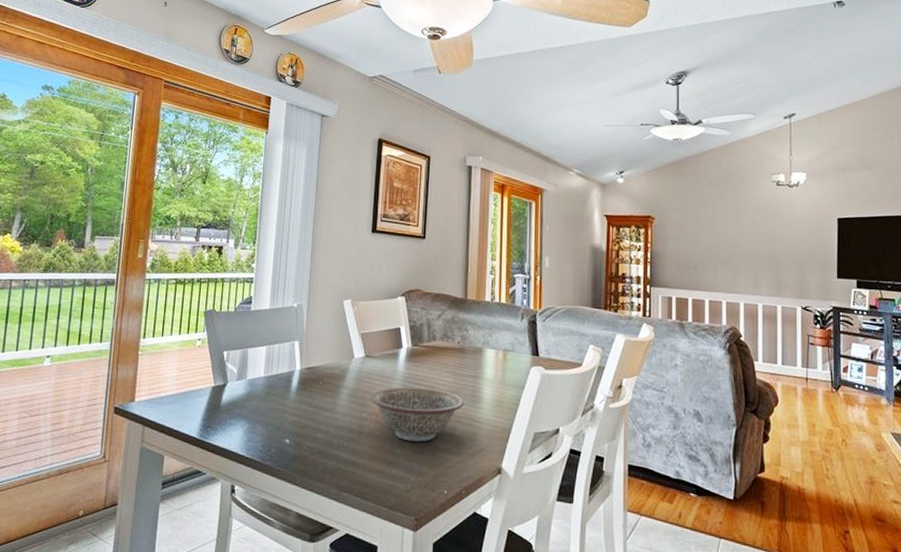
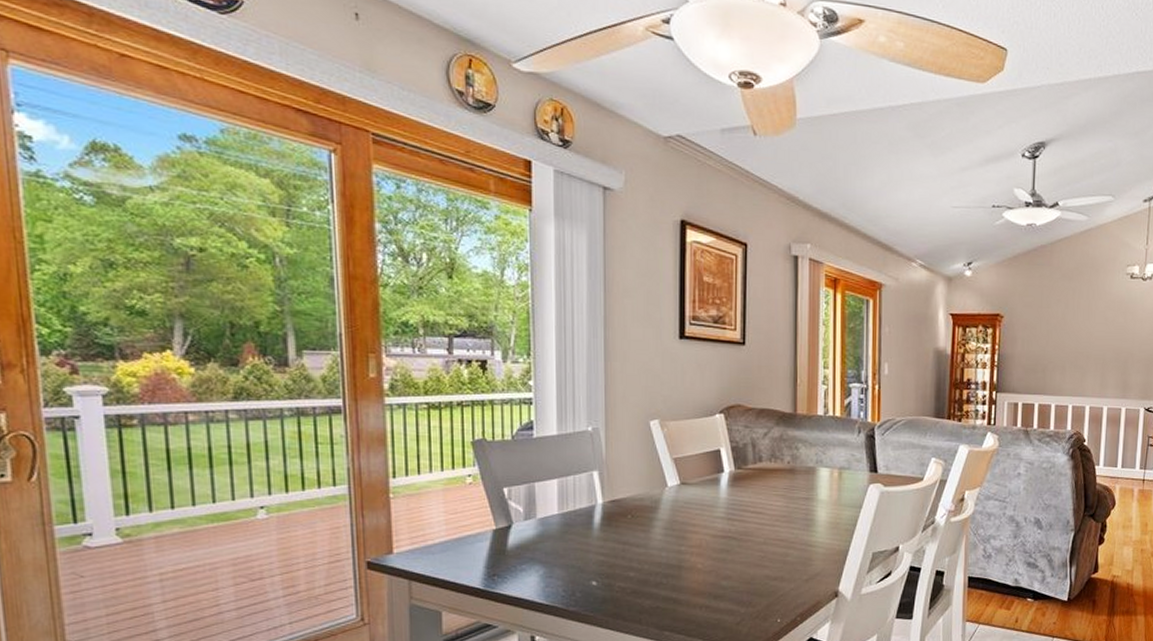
decorative bowl: present [370,386,465,442] -> none [690,514,797,572]

